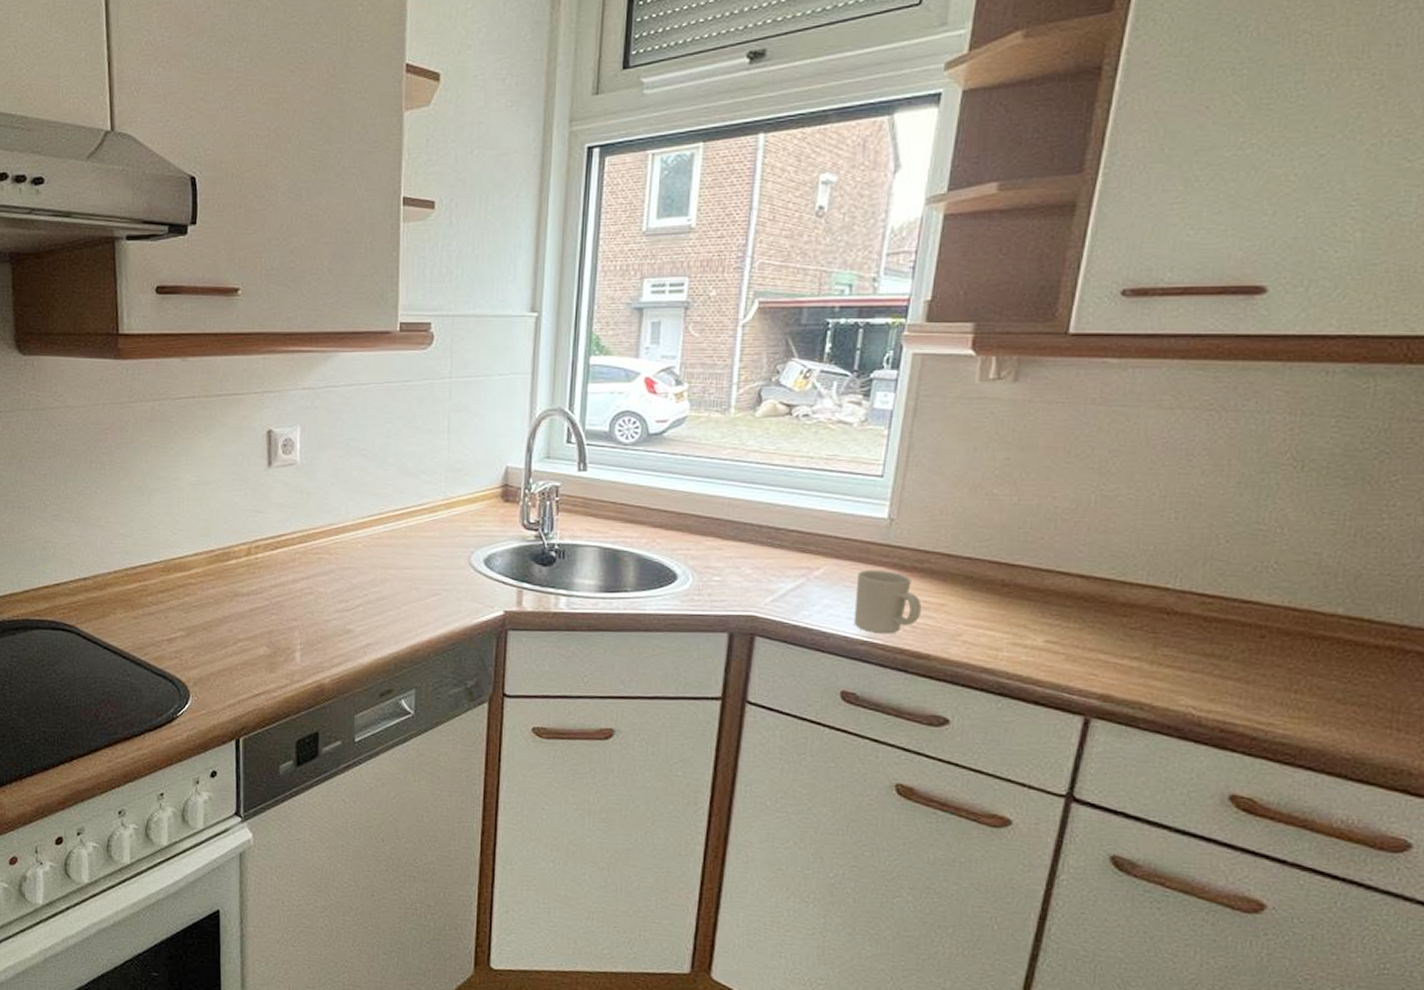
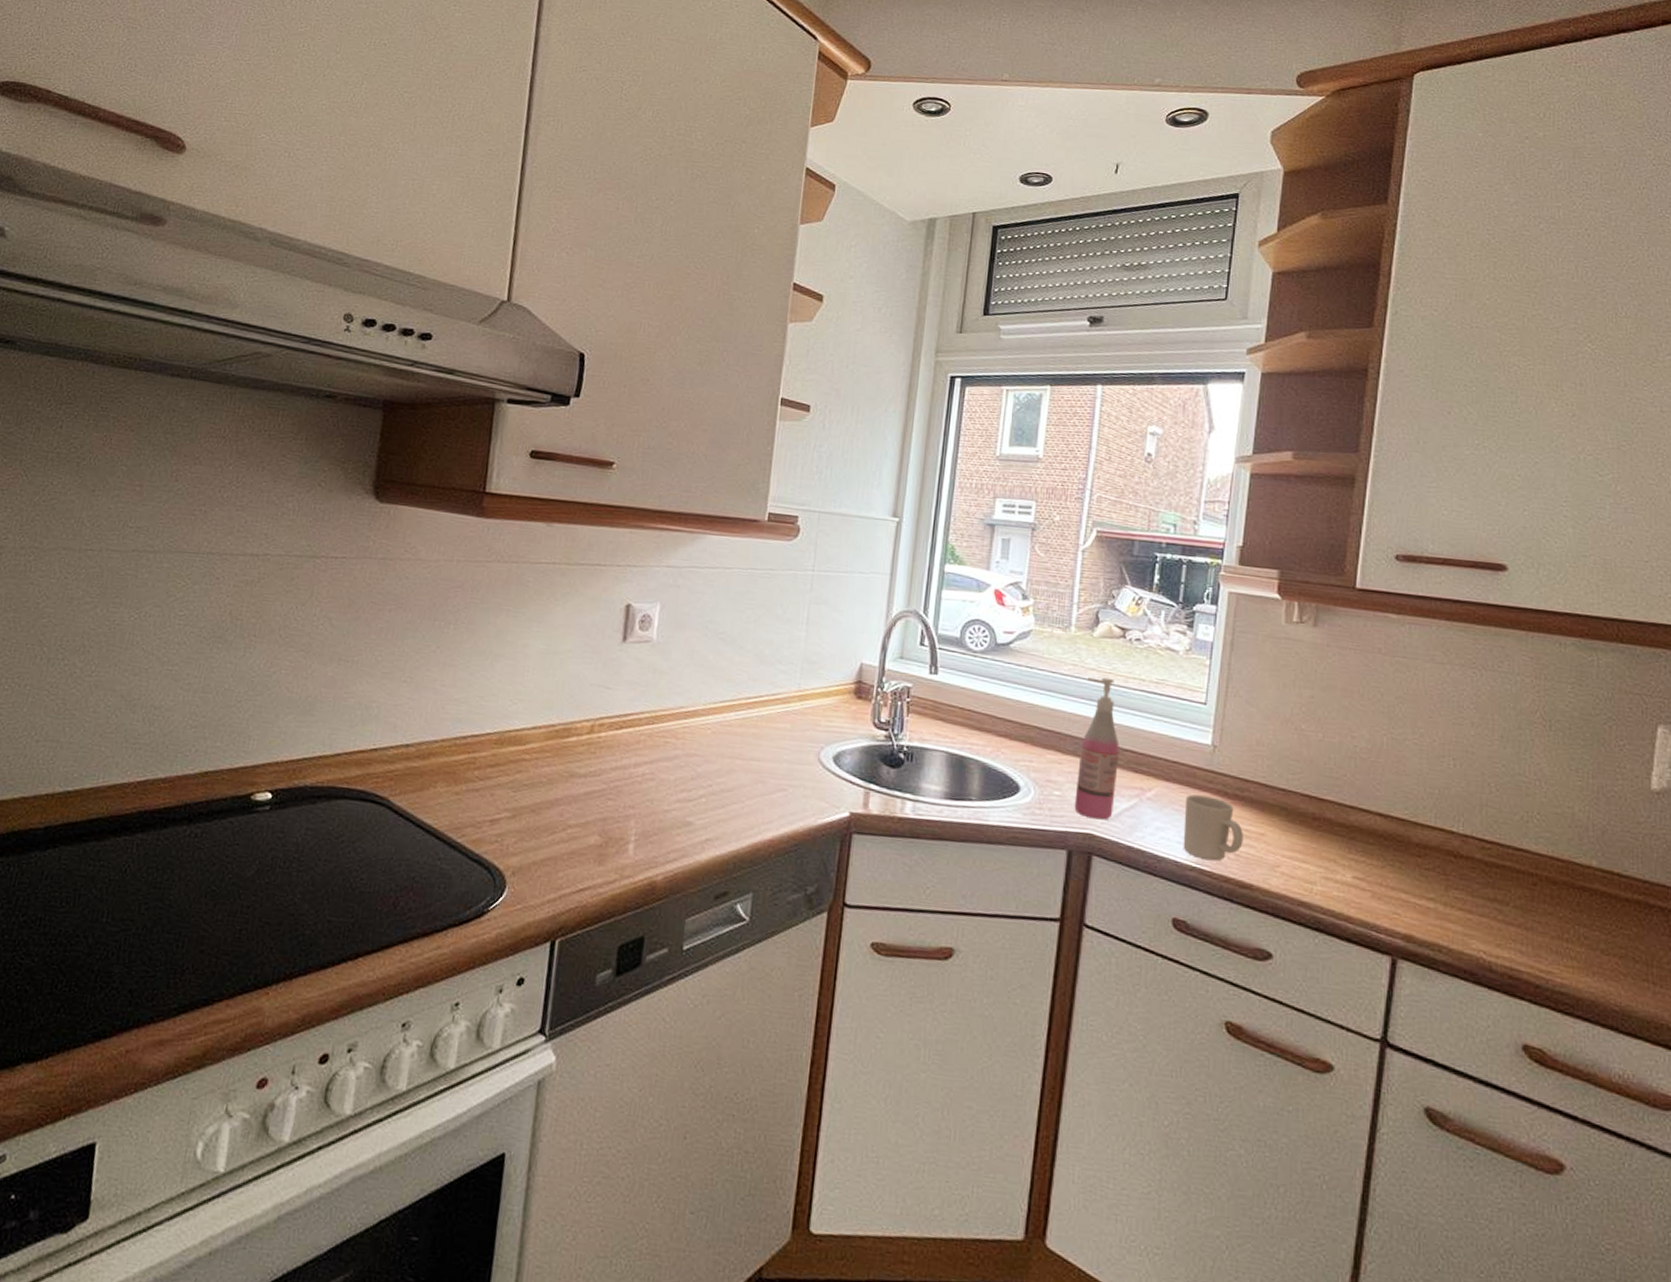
soap dispenser: none [735,458,785,601] -> present [1074,677,1120,820]

